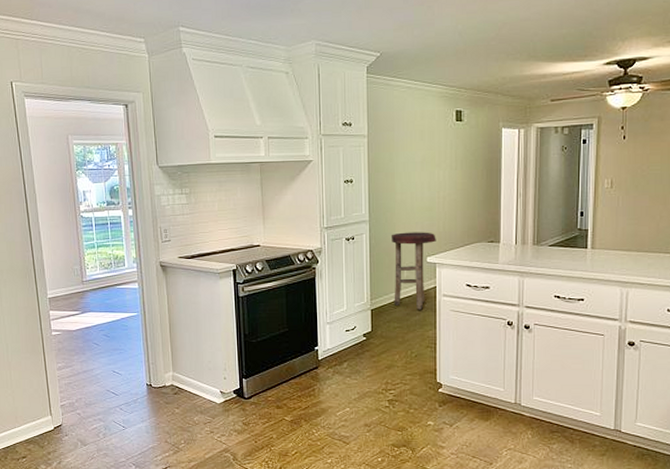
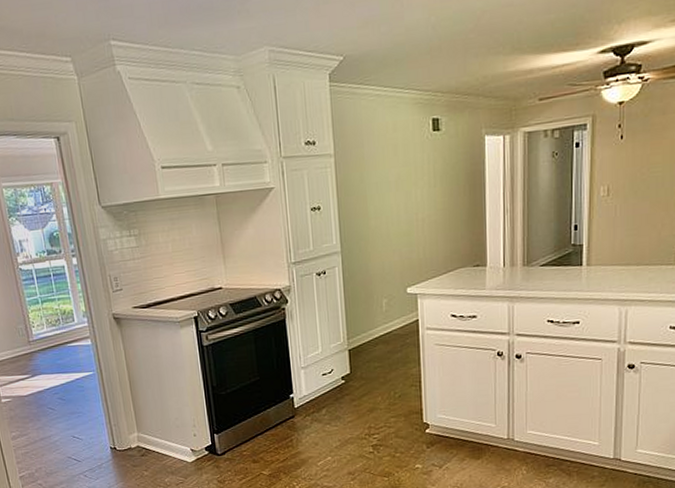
stool: present [390,232,436,310] -> none [366,259,416,347]

